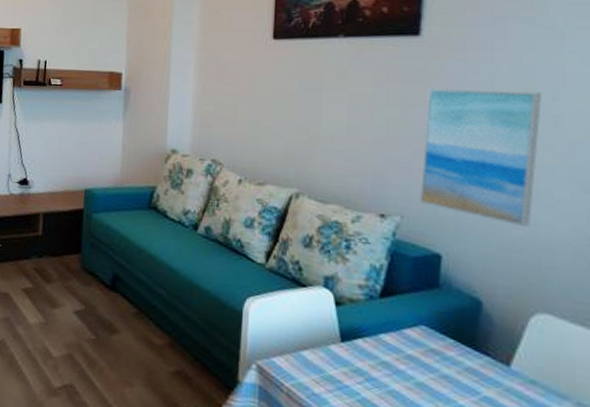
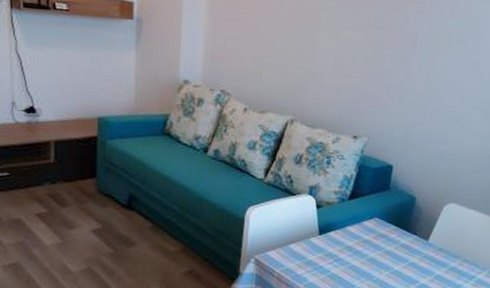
wall art: present [420,88,543,228] -> none [382,35,471,144]

